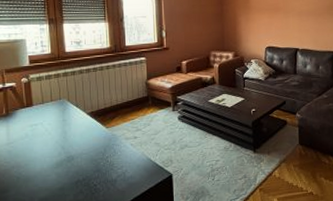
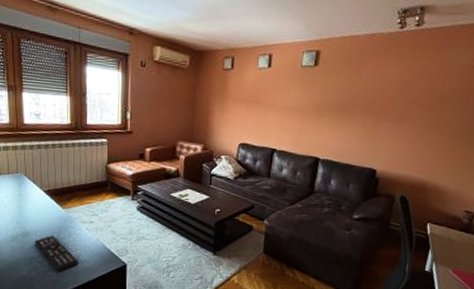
remote control: none [80,155,125,192] -> present [34,235,79,272]

